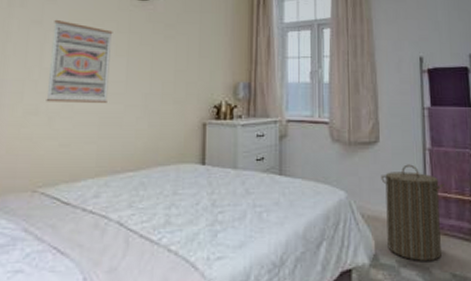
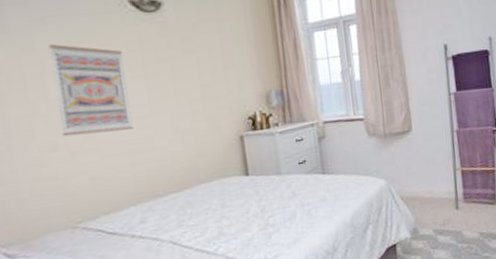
laundry hamper: present [381,164,444,261] -> none [415,146,471,228]

